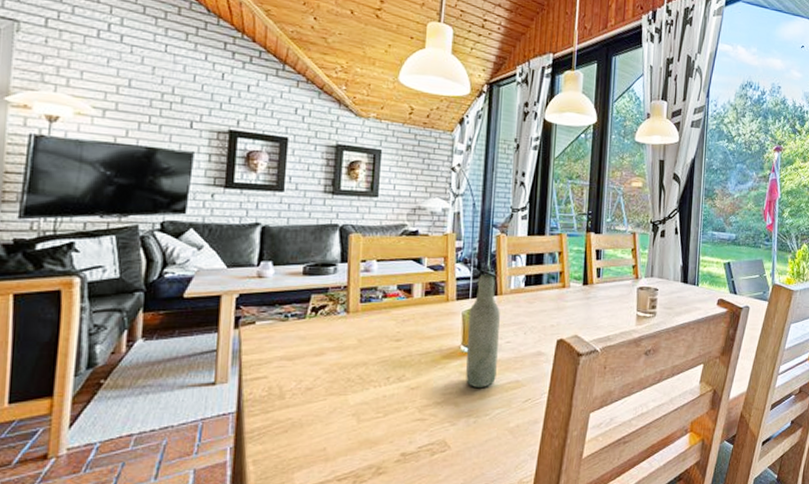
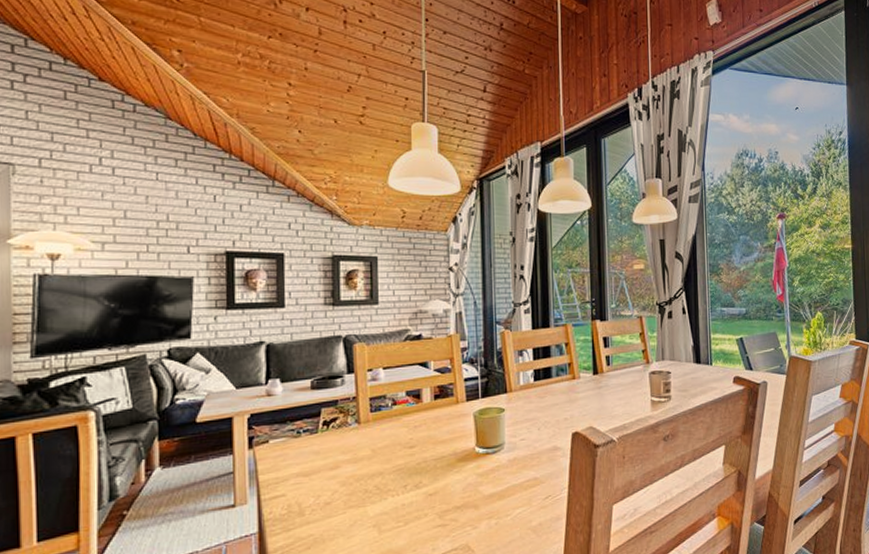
bottle: present [466,274,501,387] -> none [480,372,514,489]

